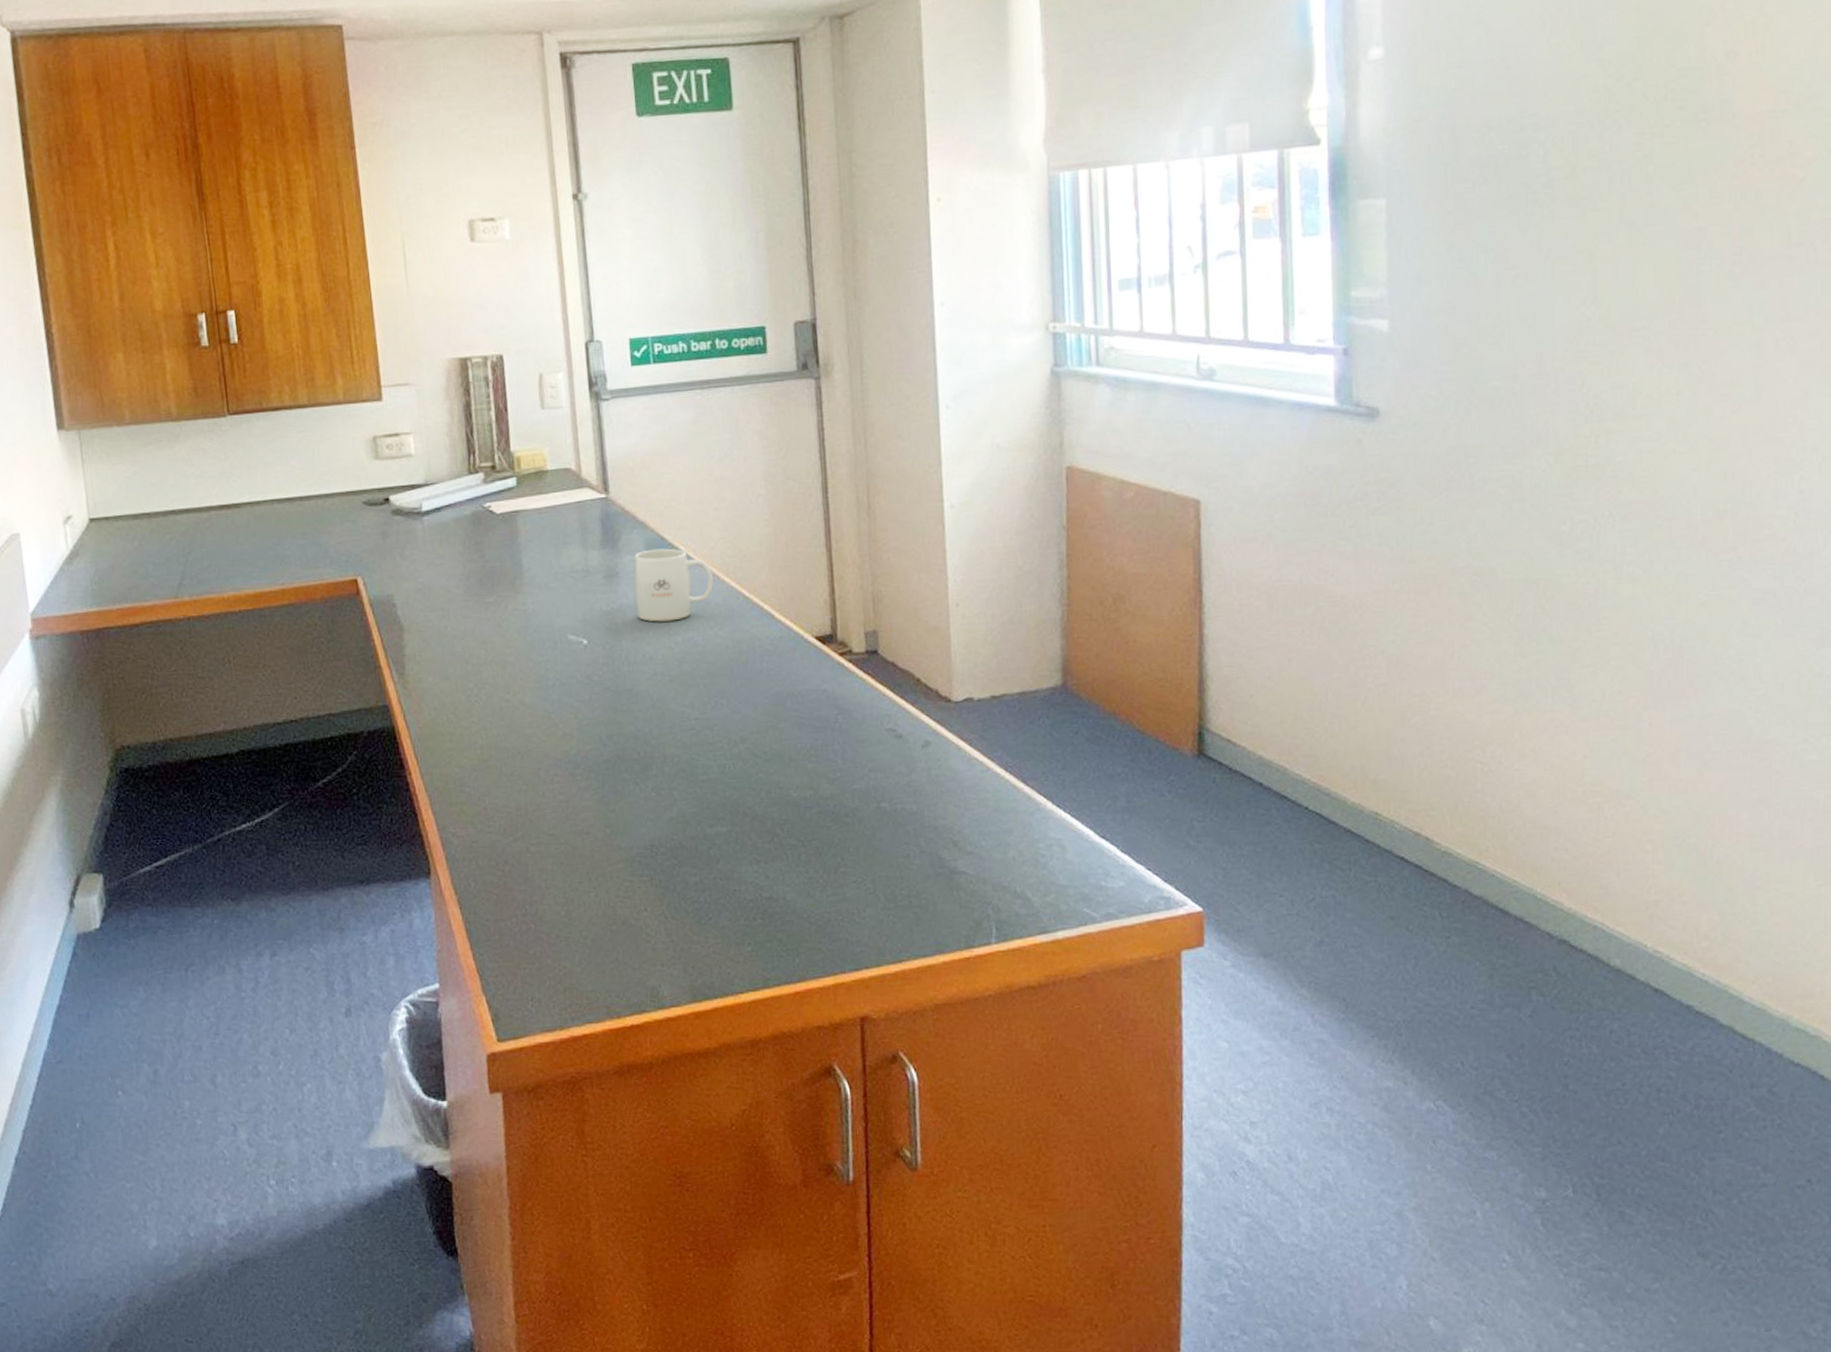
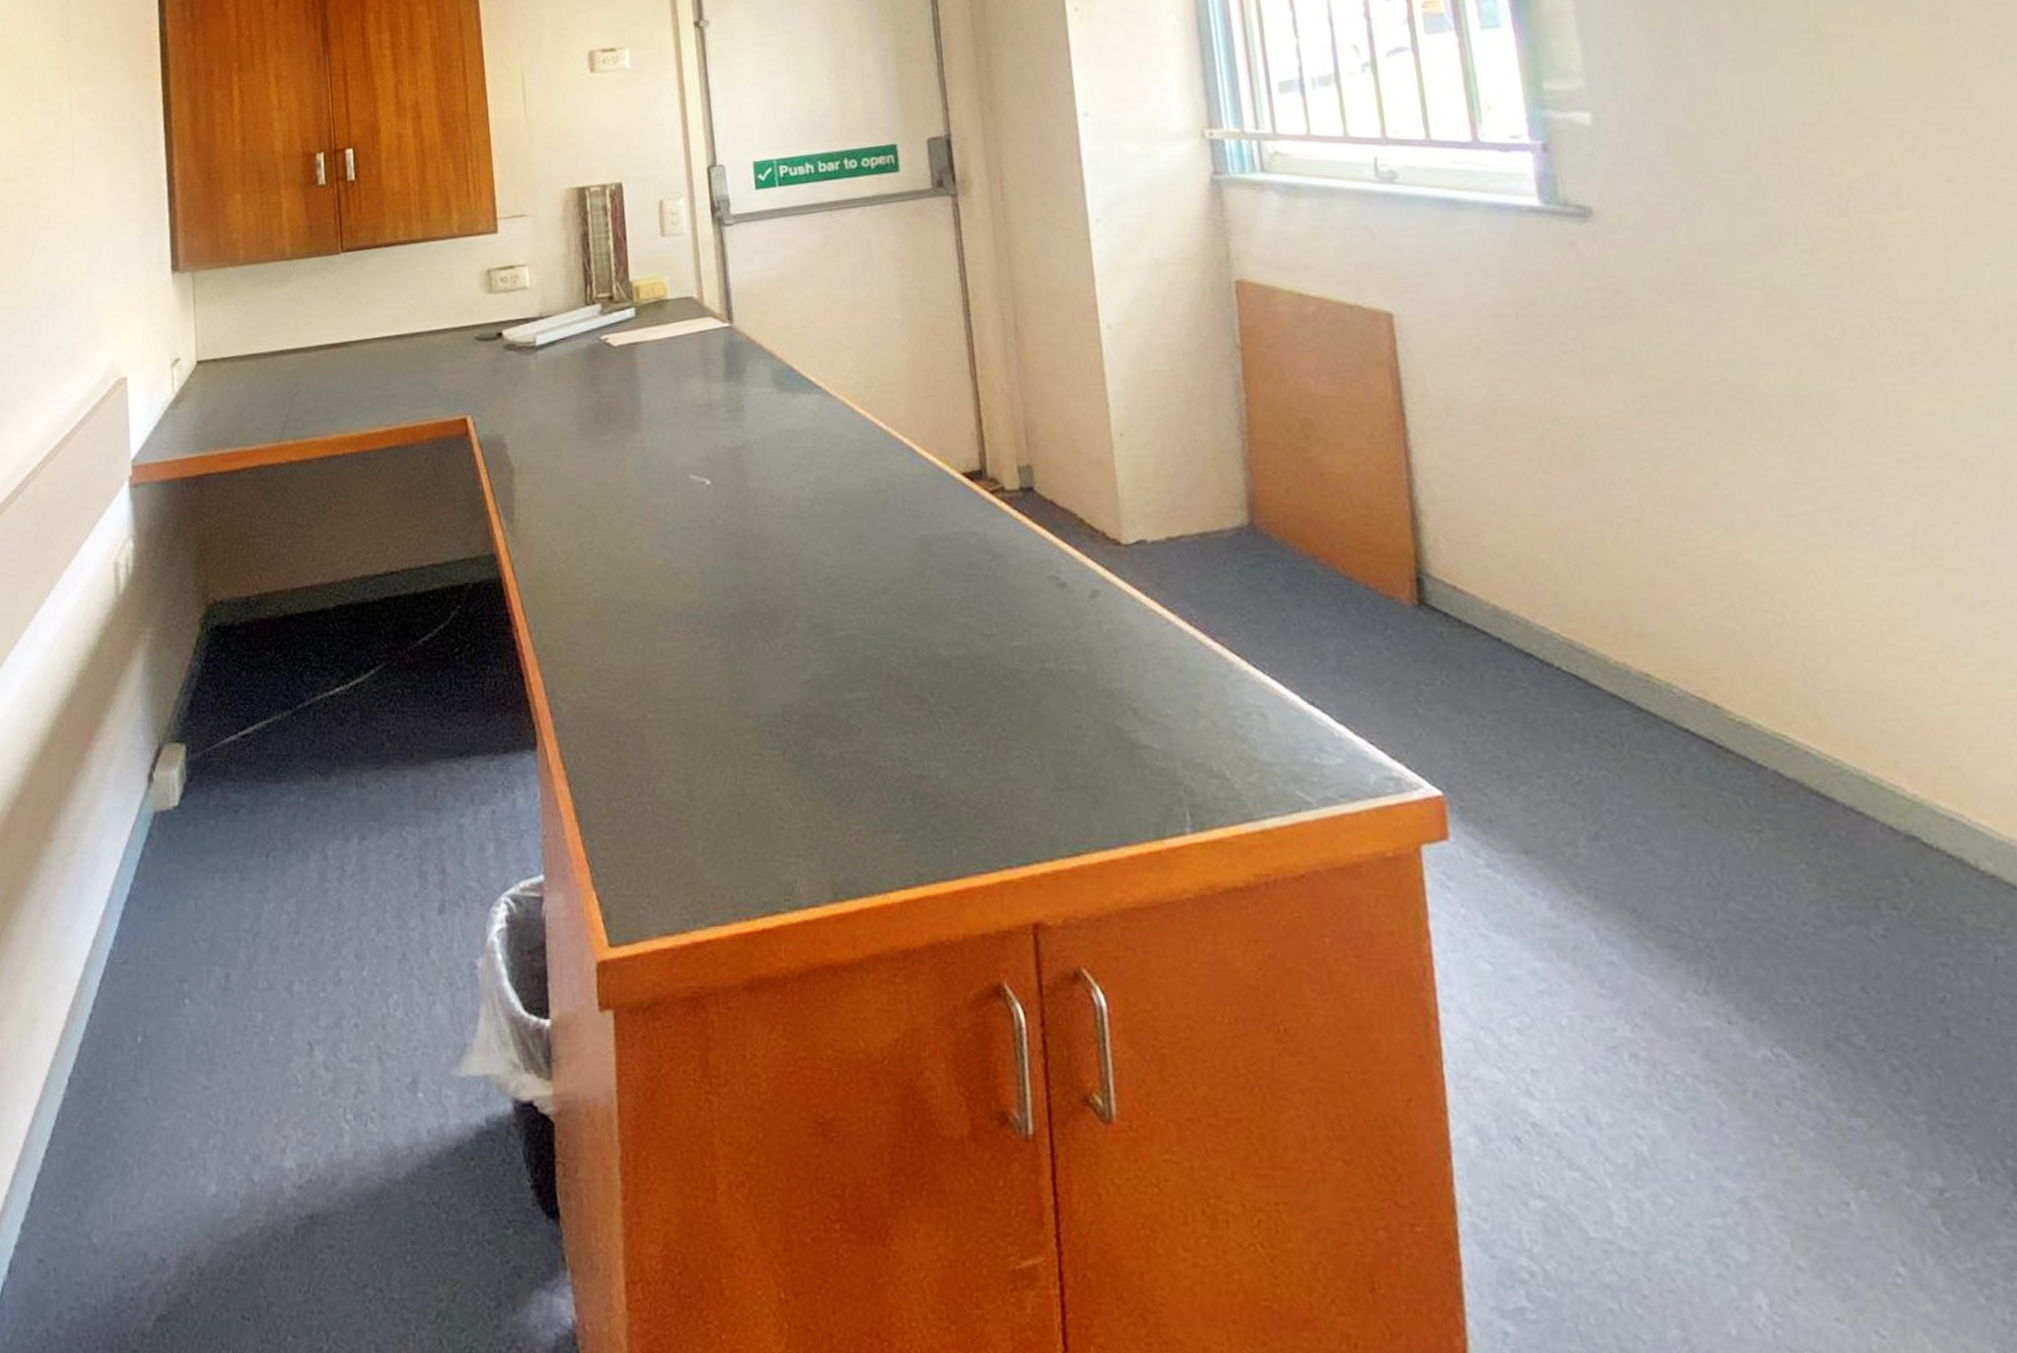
mug: present [633,548,714,622] -> none [759,379,848,459]

